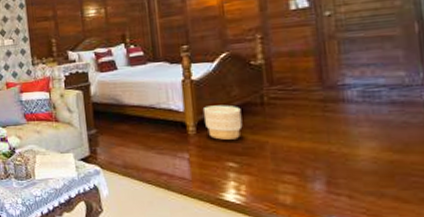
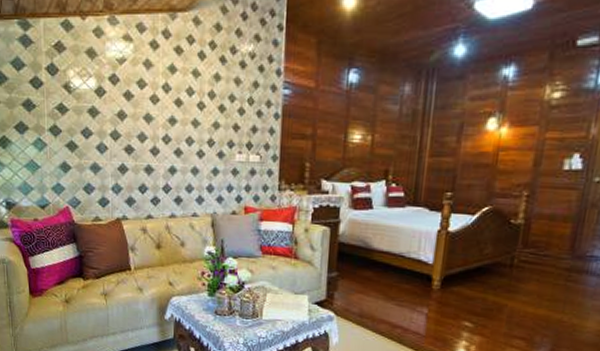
planter: present [202,105,243,140] -> none [451,261,490,299]

